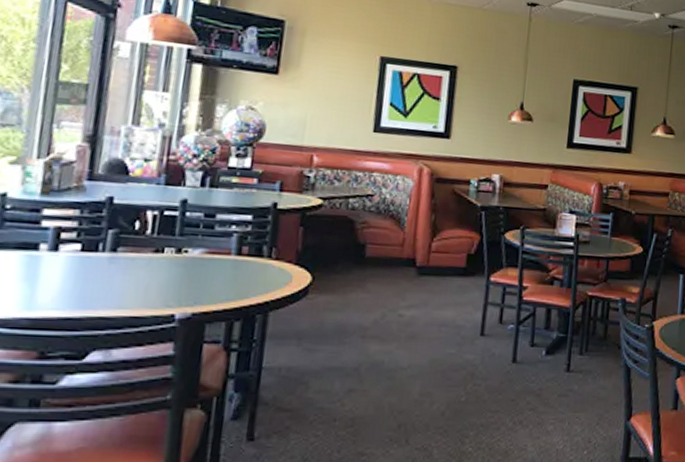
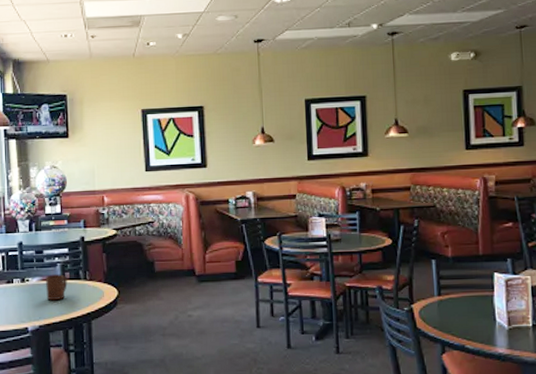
cup: none [209,247,244,282] -> present [45,274,67,301]

